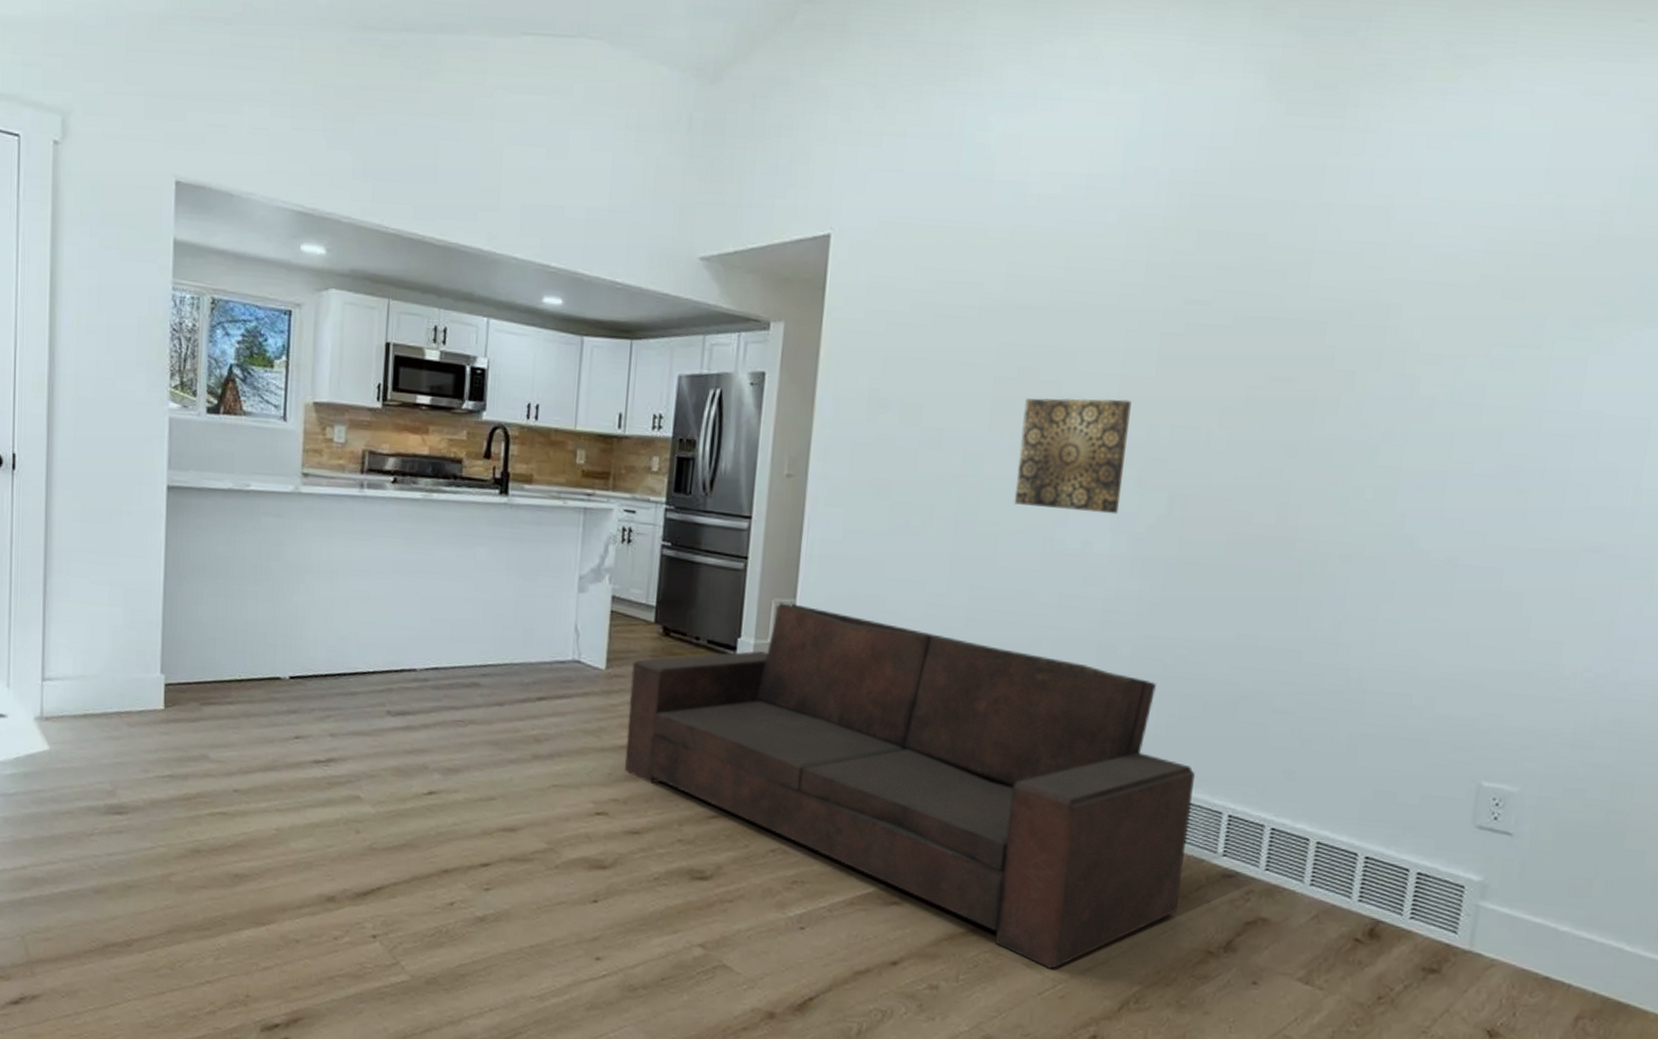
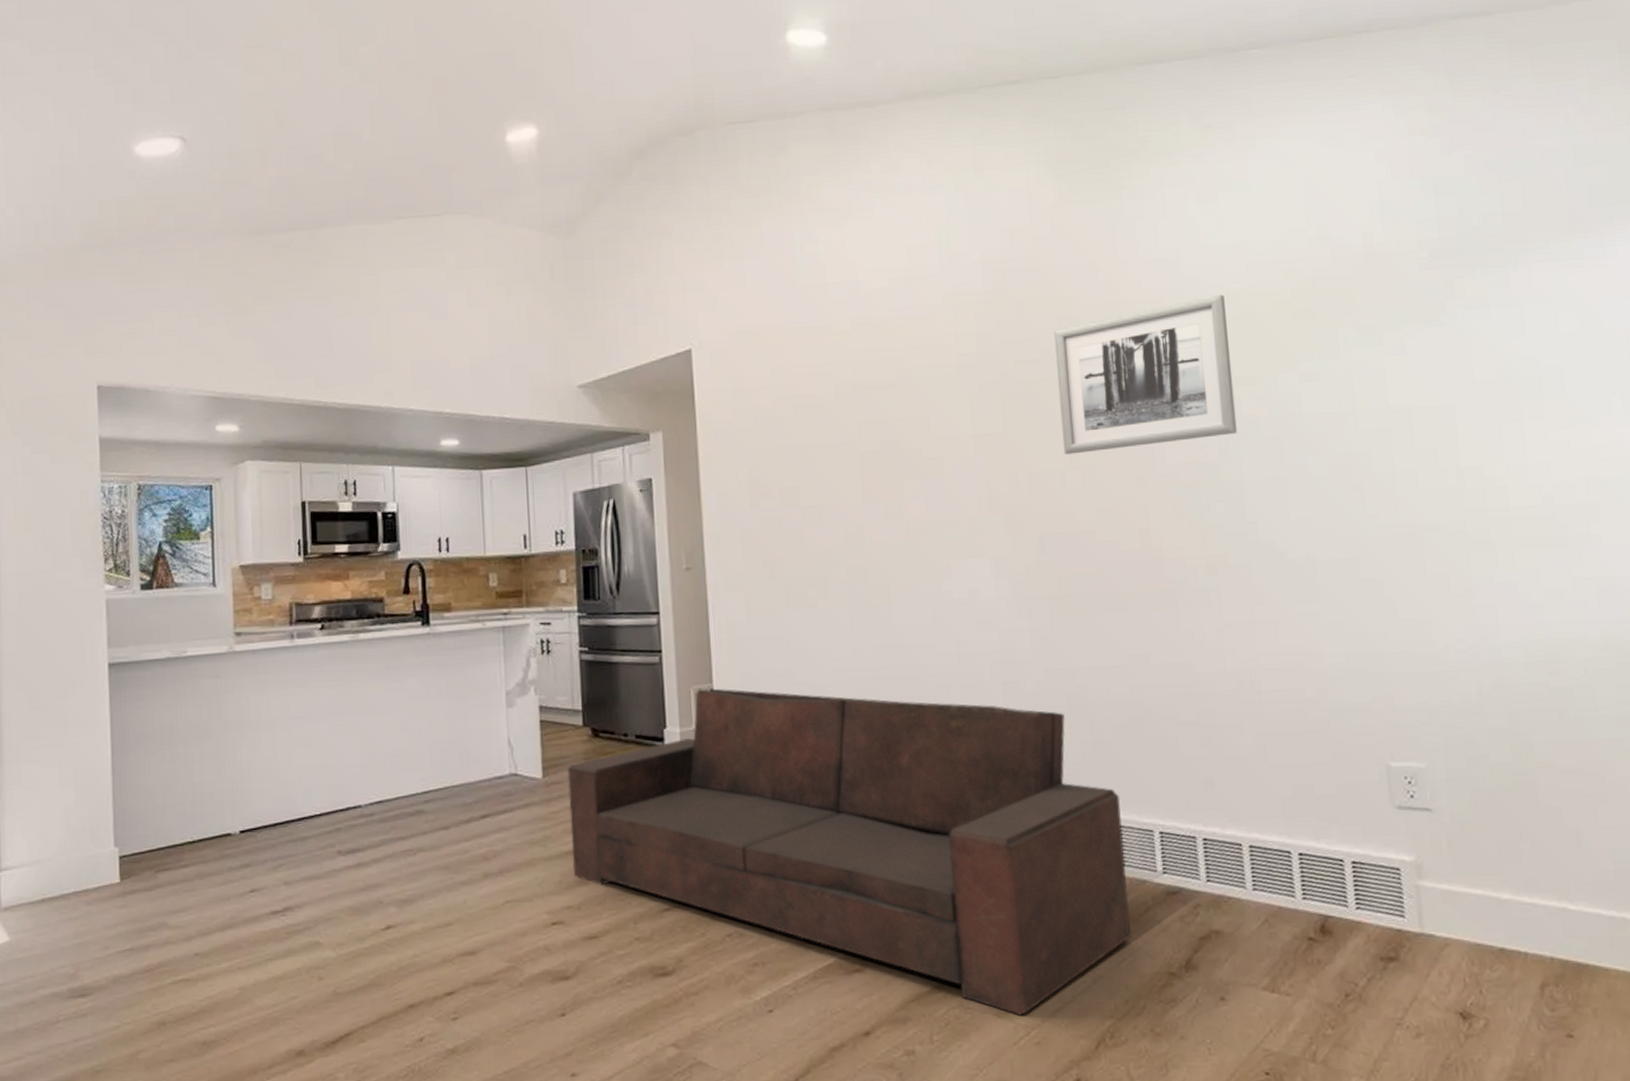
wall art: present [1013,398,1132,515] -> none [892,455,996,566]
wall art: none [1215,257,1431,416] -> present [1054,295,1237,455]

